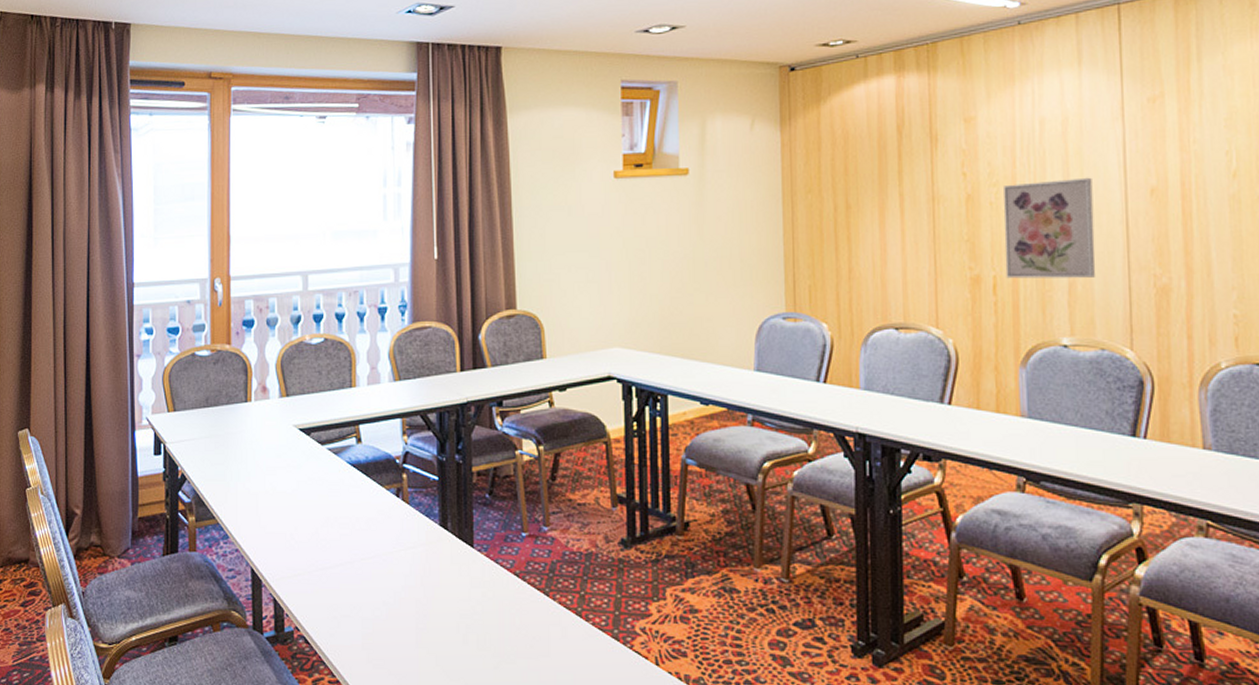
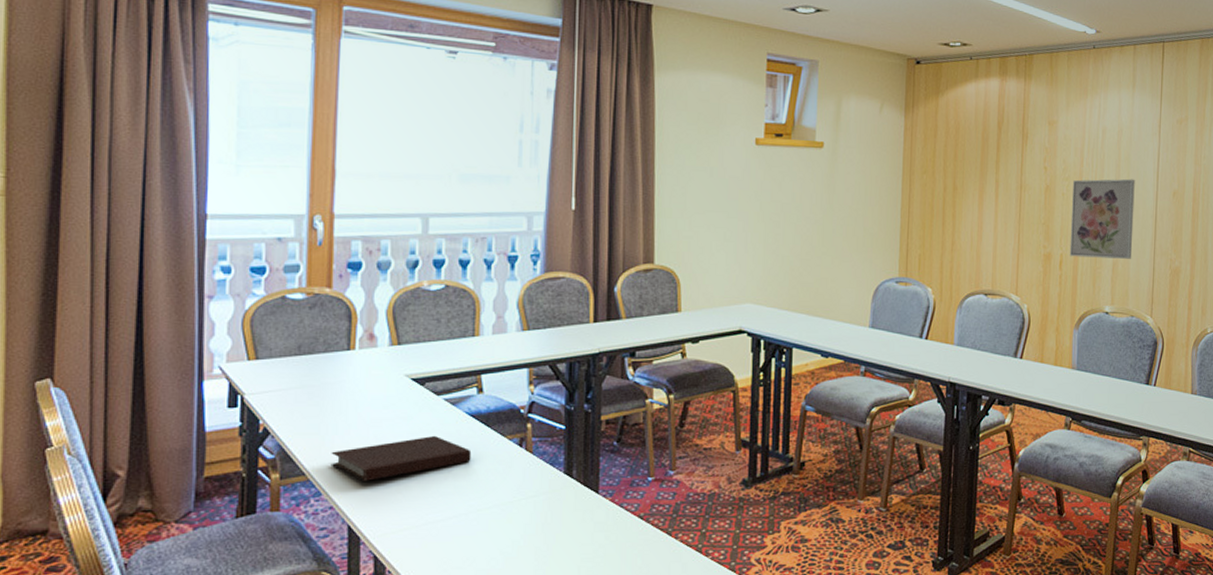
notebook: none [235,483,354,526] -> present [330,435,472,481]

